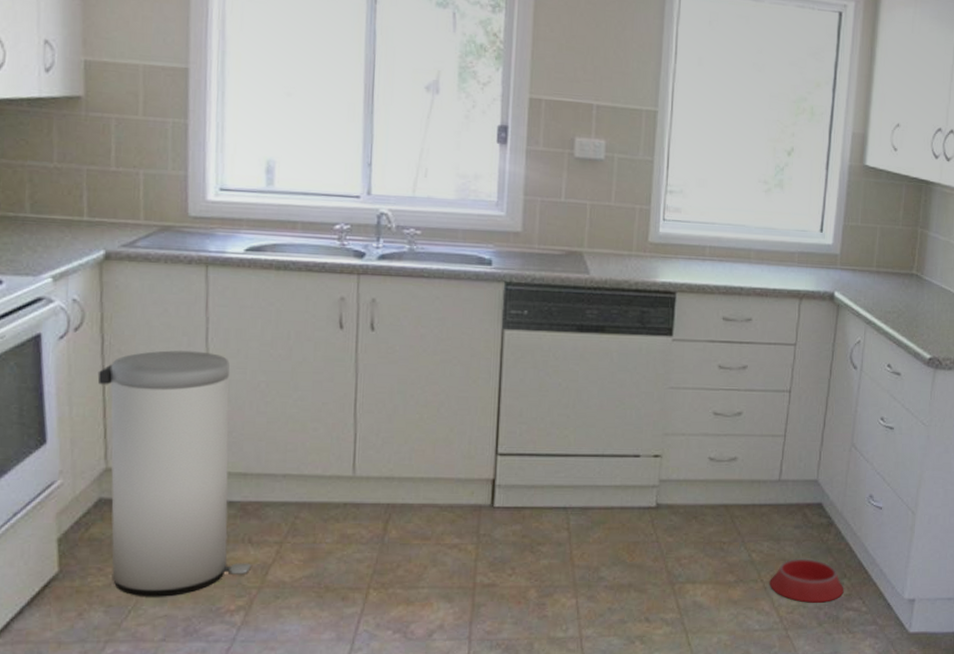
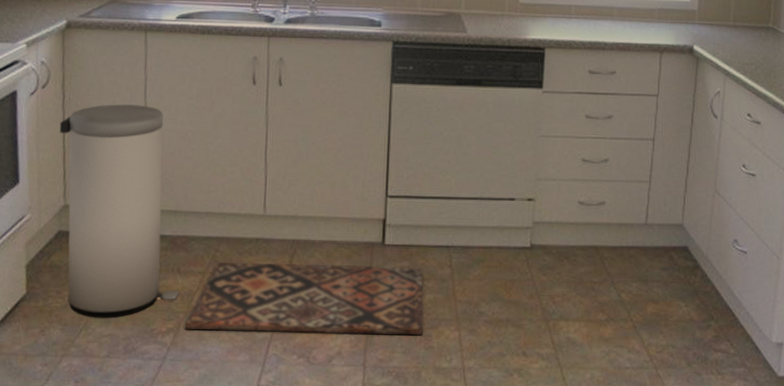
doormat: none [257,530,538,608] -> present [184,262,424,336]
pet bowl: present [769,558,845,603] -> none [639,299,713,343]

